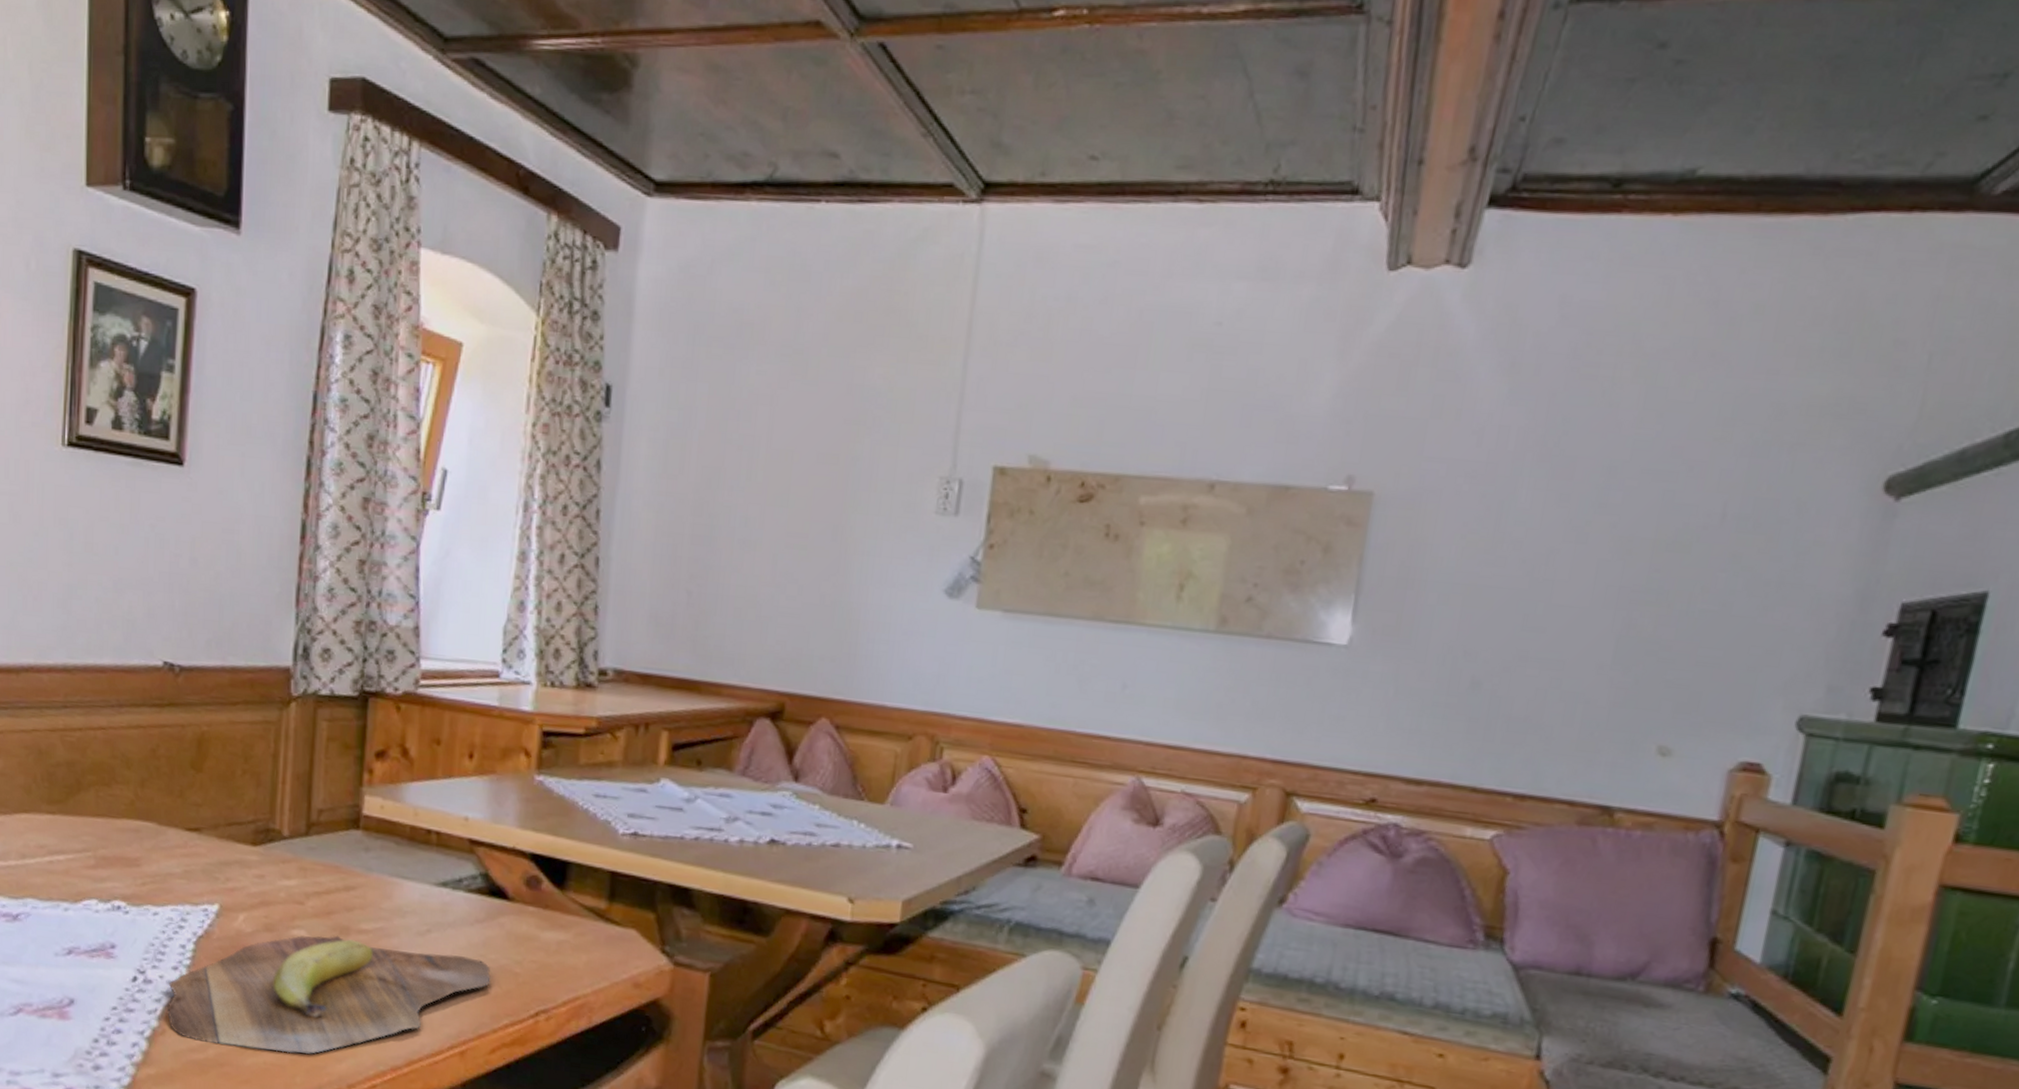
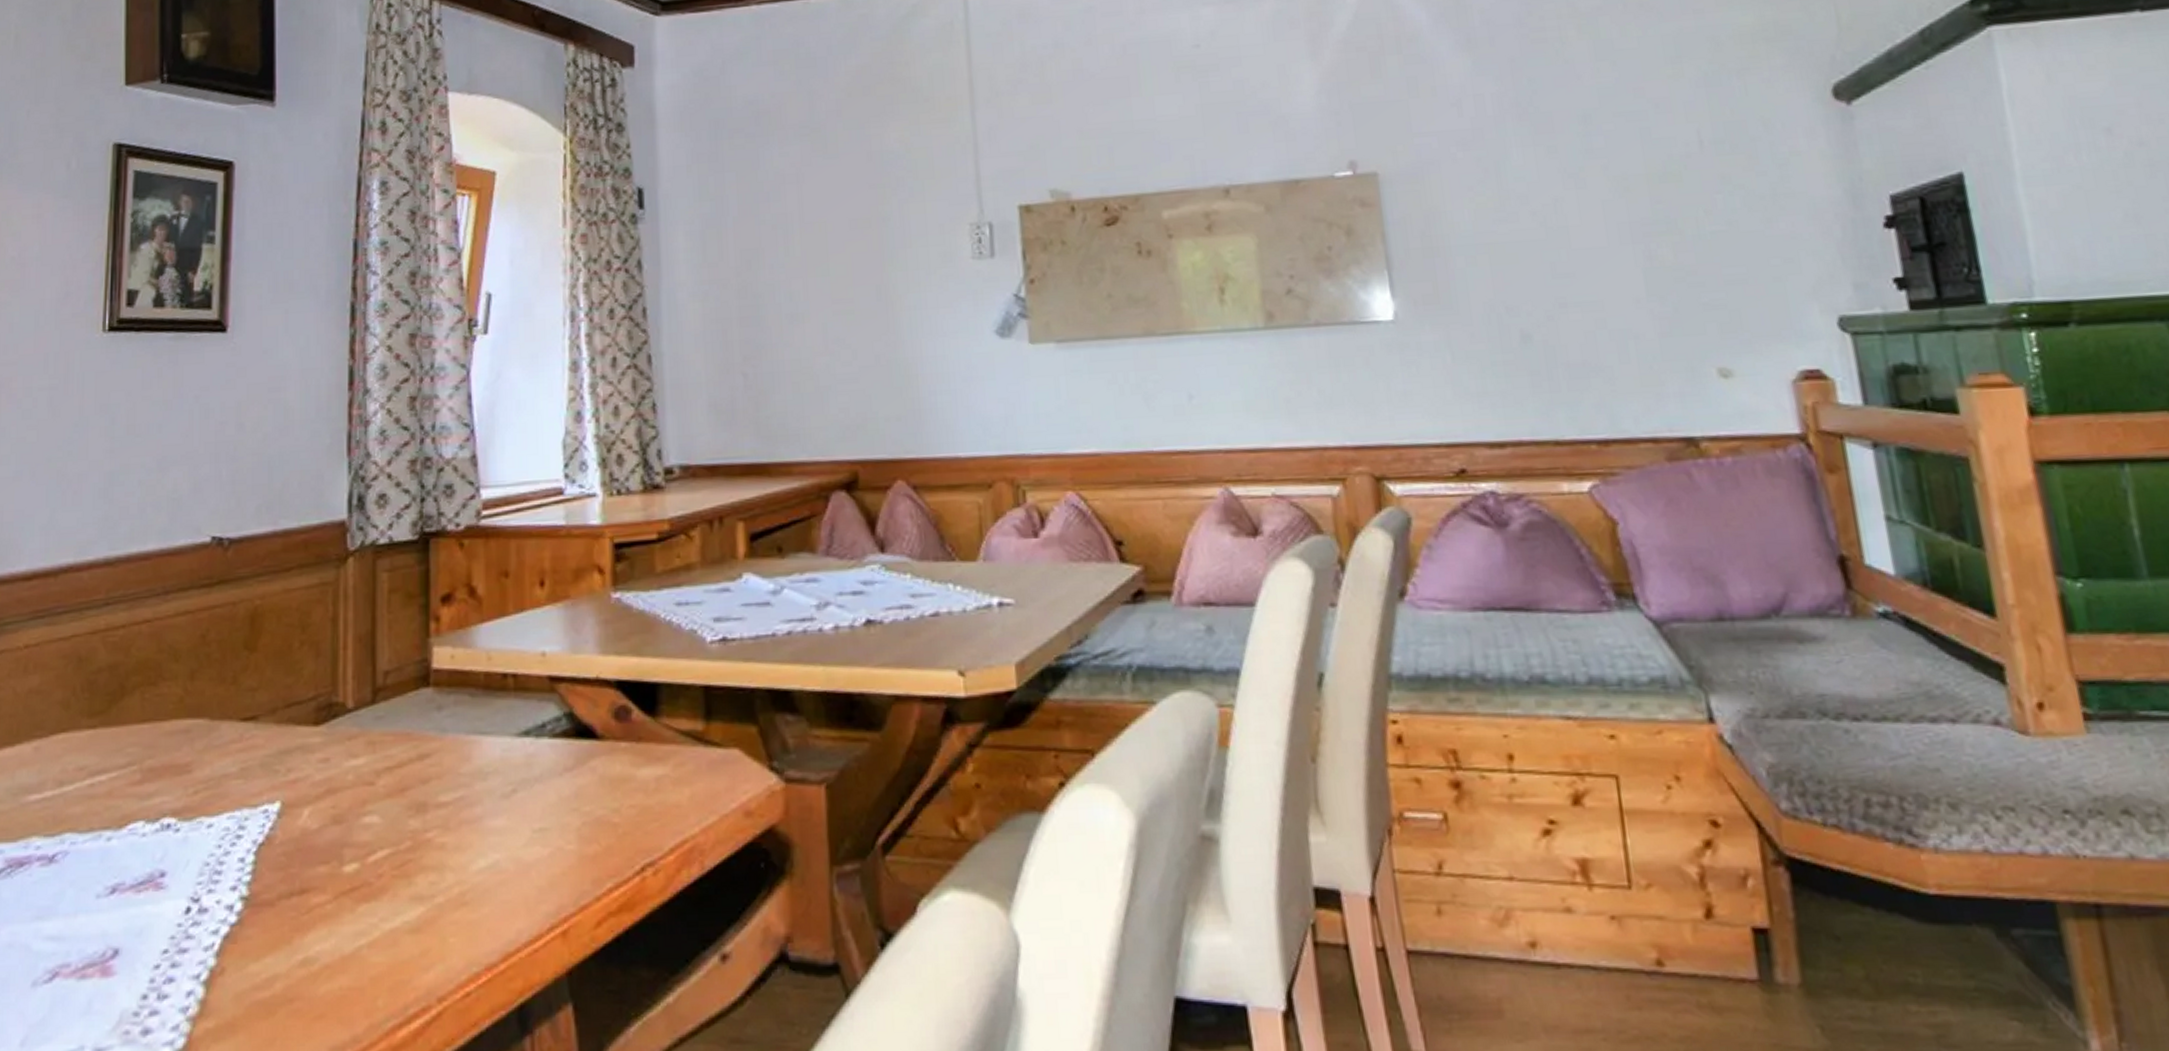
cutting board: present [167,935,491,1054] -> none [226,814,588,975]

